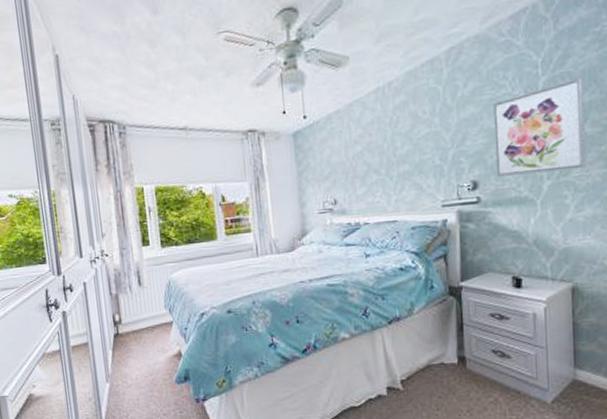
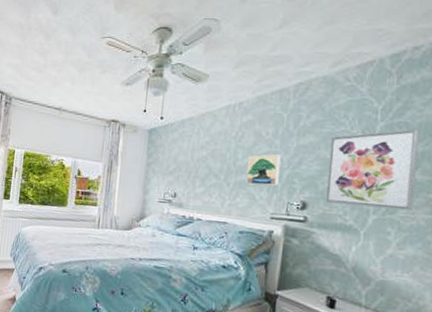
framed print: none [408,134,445,174] -> present [246,154,281,186]

